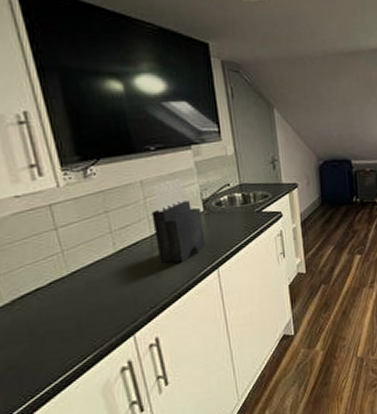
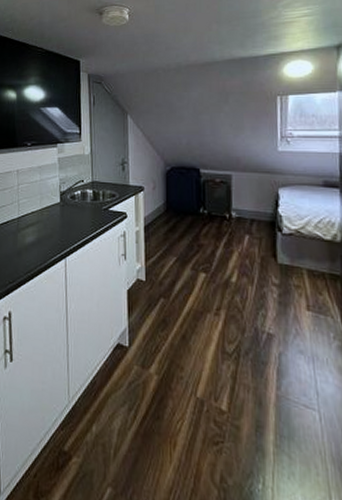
knife block: present [151,177,206,263] -> none [21,170,59,246]

